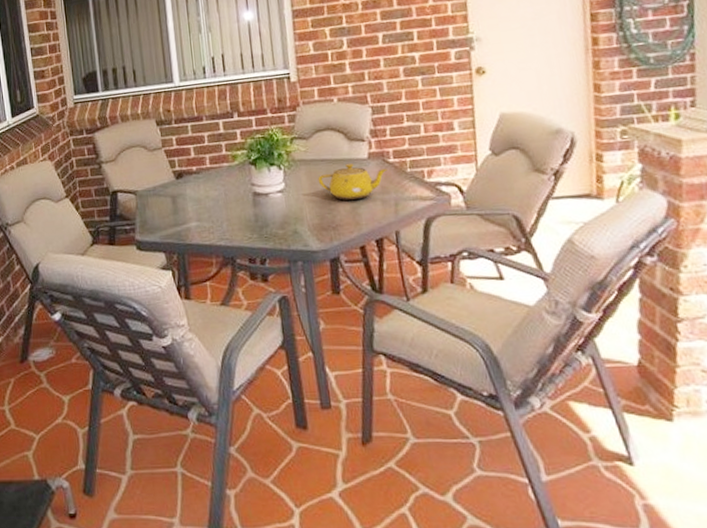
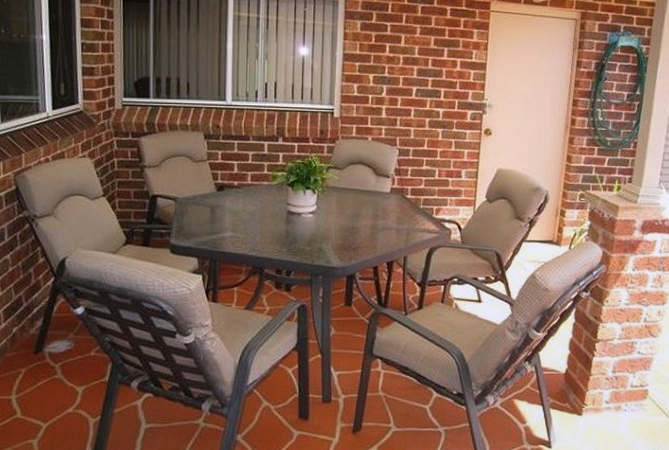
teapot: present [318,162,388,200] -> none [346,194,405,226]

